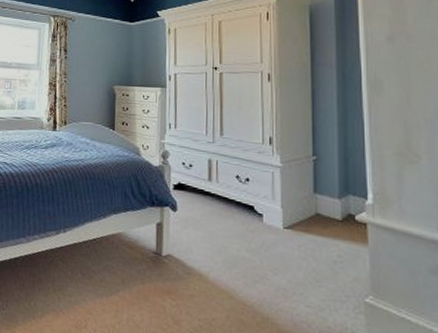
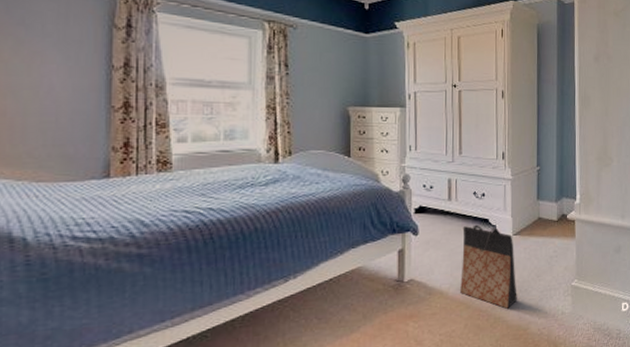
bag: none [222,210,290,310] -> present [460,224,517,309]

